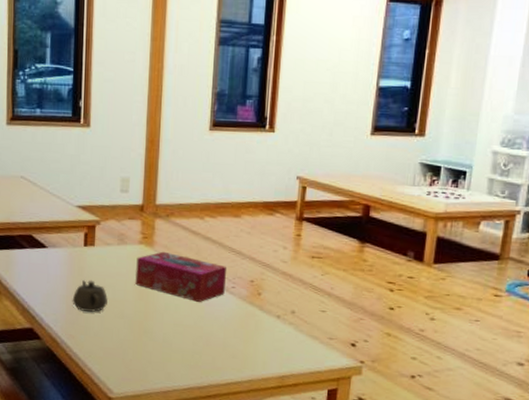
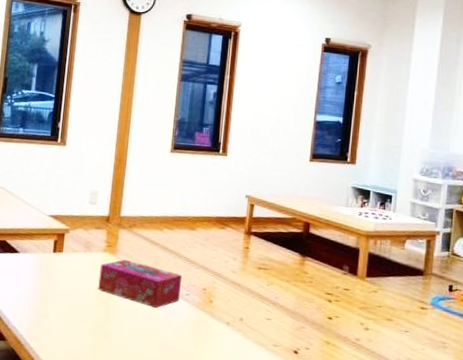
teapot: present [72,280,109,312] -> none [38,284,73,315]

